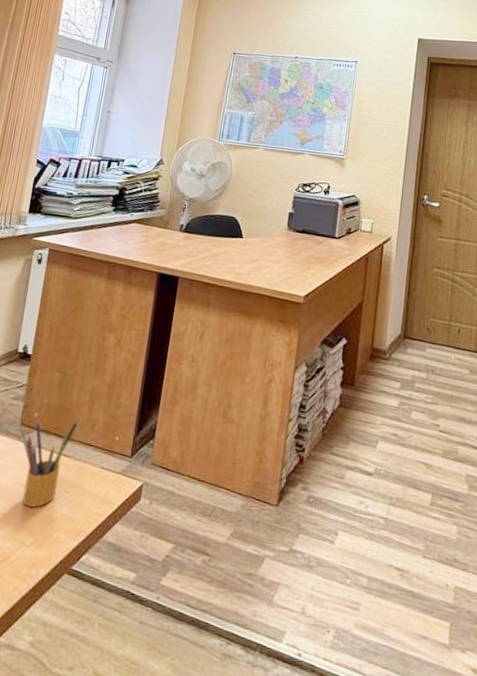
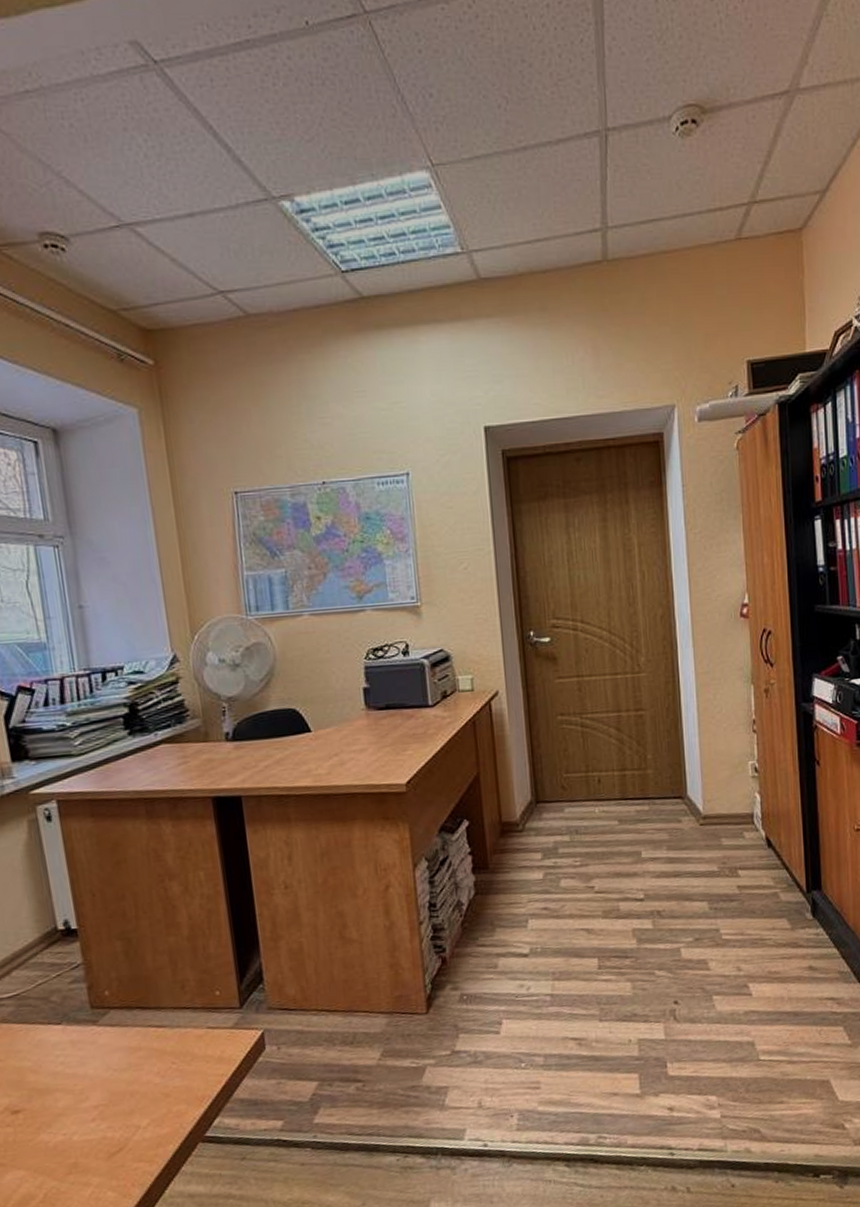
pencil box: present [21,417,80,508] -> none [95,982,164,1091]

